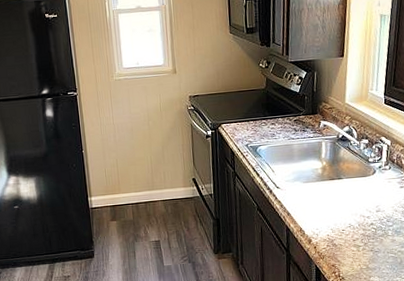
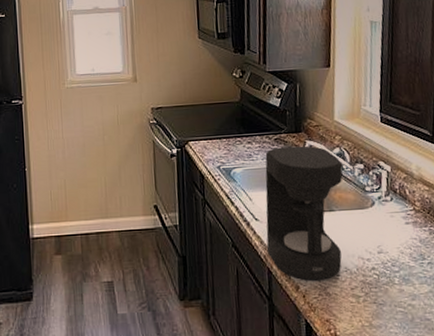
coffee maker: none [285,125,351,235] -> present [265,146,343,281]

